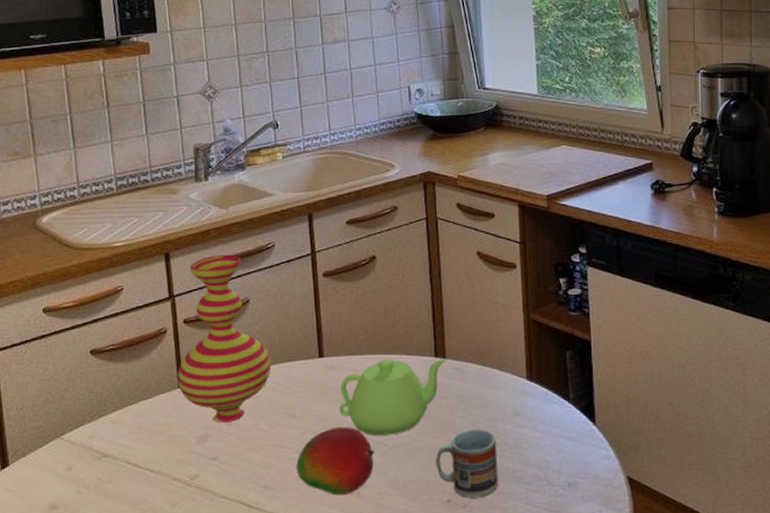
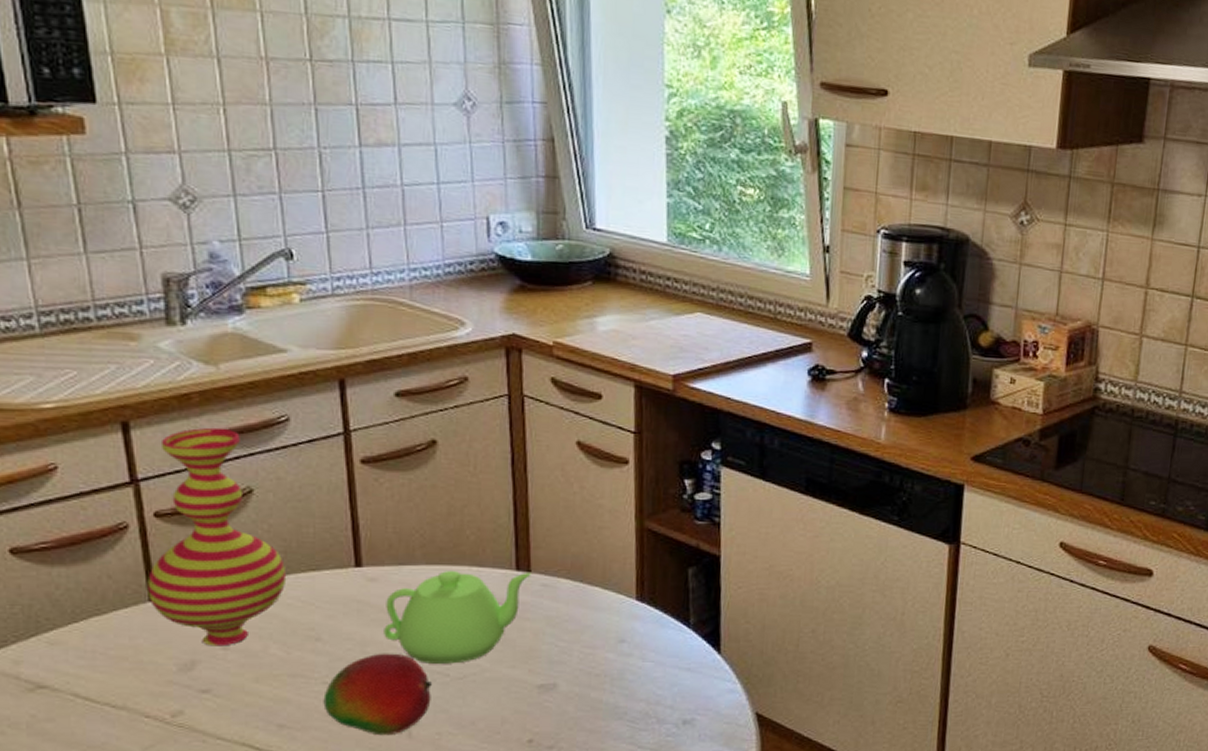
cup: present [436,429,498,498] -> none [514,657,595,738]

